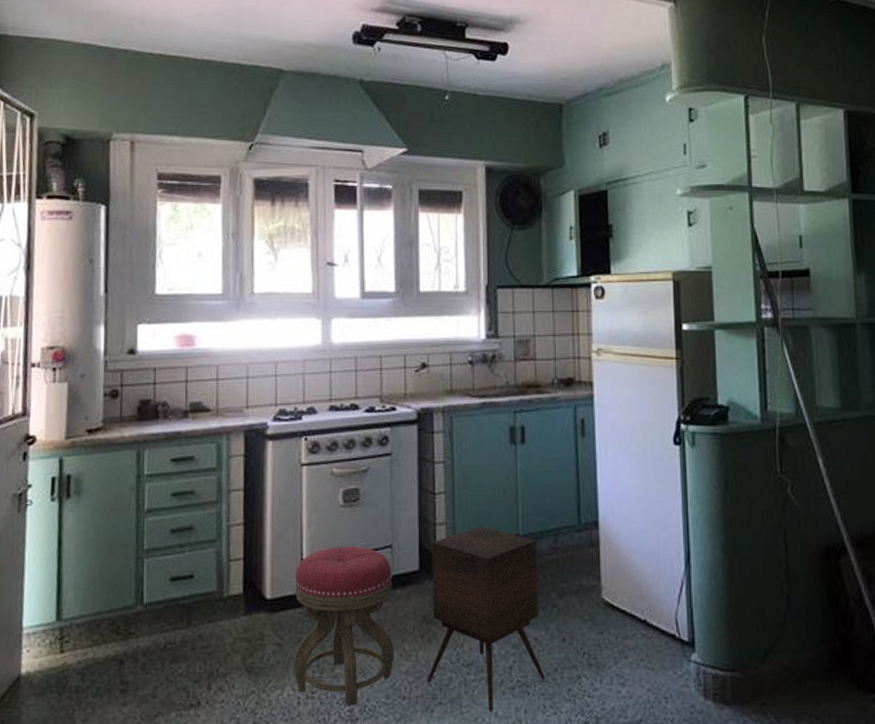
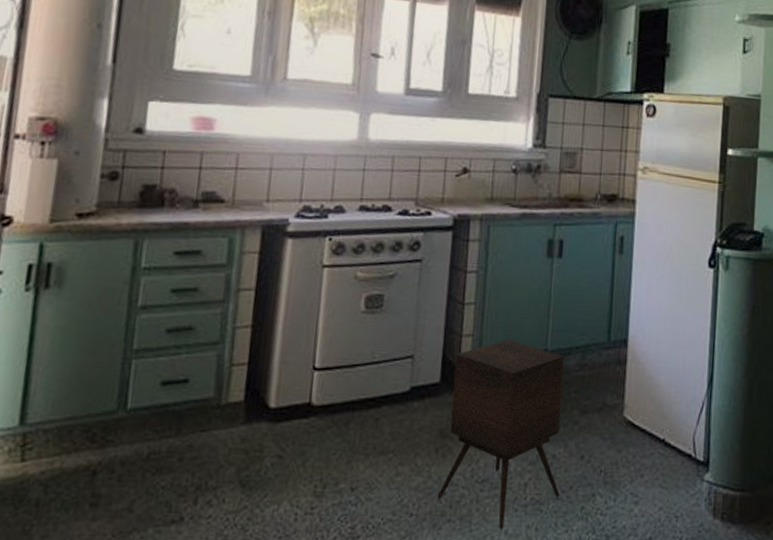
stool: present [293,546,394,706] -> none [293,354,411,523]

